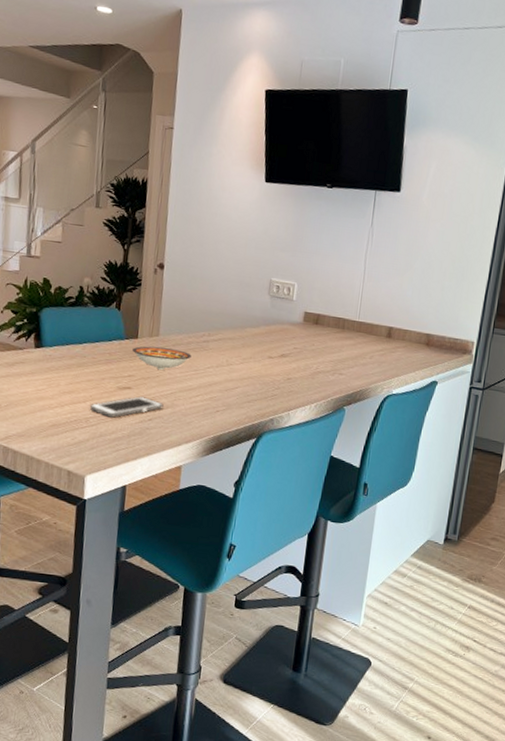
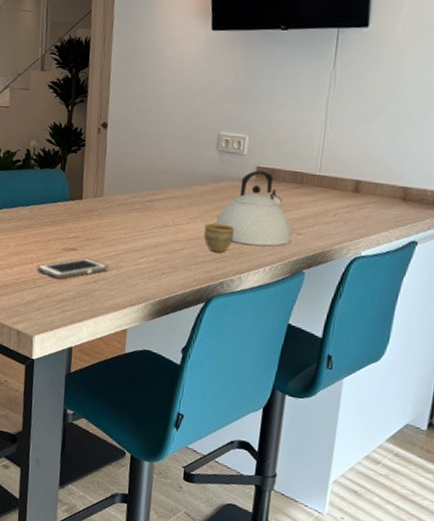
bowl: present [132,346,192,371] -> none [77,207,136,232]
cup: none [256,363,285,392] -> present [204,222,235,253]
kettle: none [266,315,334,386] -> present [215,170,291,247]

